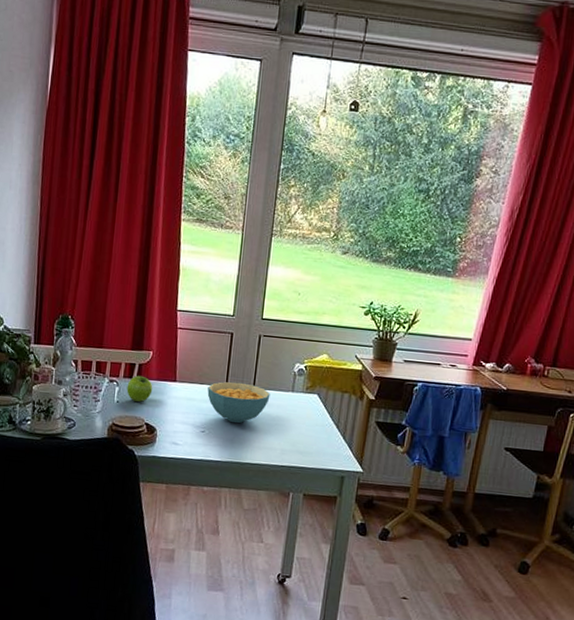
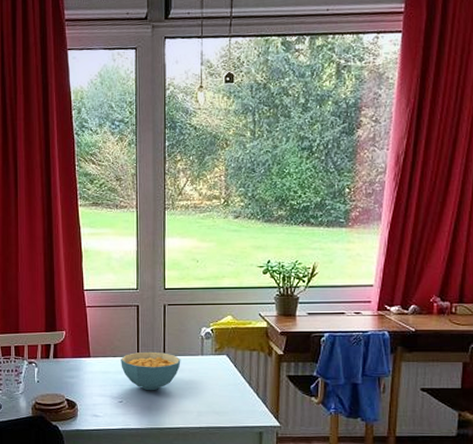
fruit: present [127,375,153,402] -> none [45,355,69,379]

